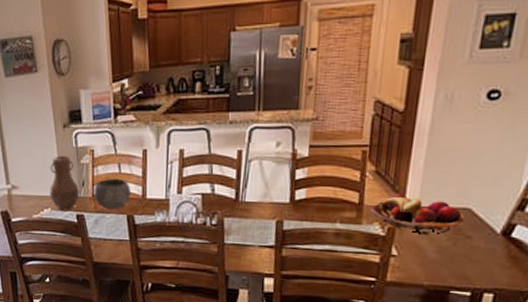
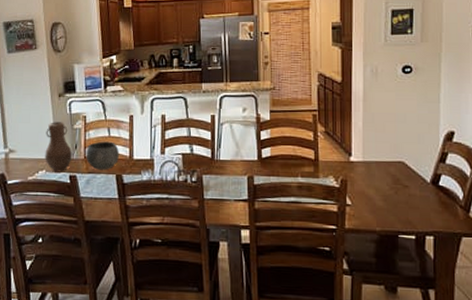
fruit basket: present [370,193,465,235] -> none [325,150,401,186]

